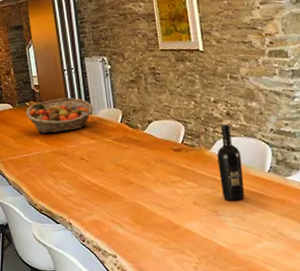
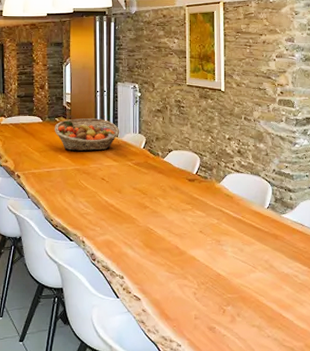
wine bottle: present [217,124,244,201] -> none [225,161,246,232]

